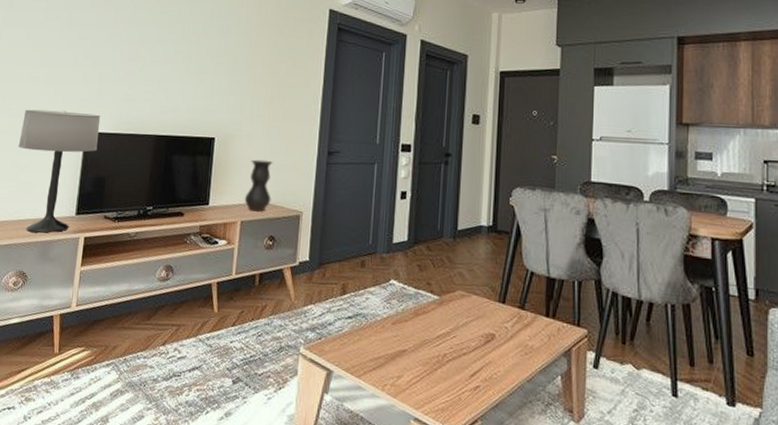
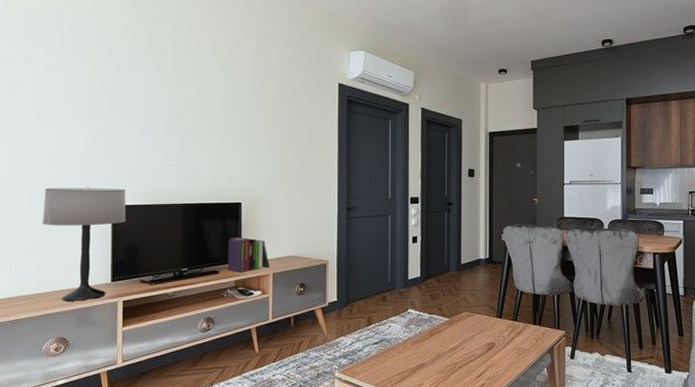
books: none [193,176,238,218] -> present [227,237,270,273]
vase: present [244,159,273,213] -> none [274,219,299,265]

